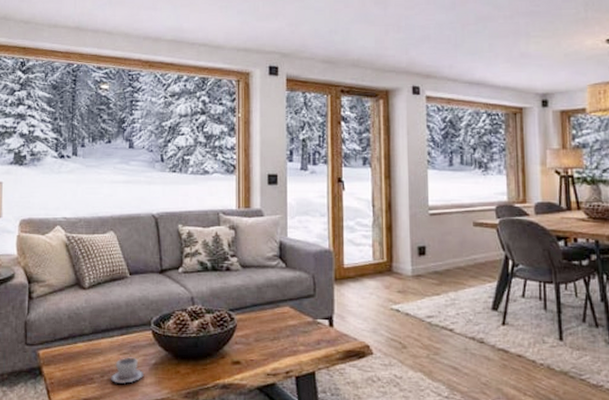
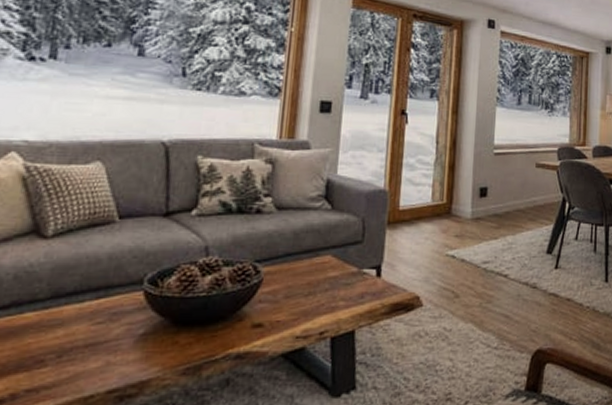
cup: present [110,357,144,385] -> none [71,327,125,365]

